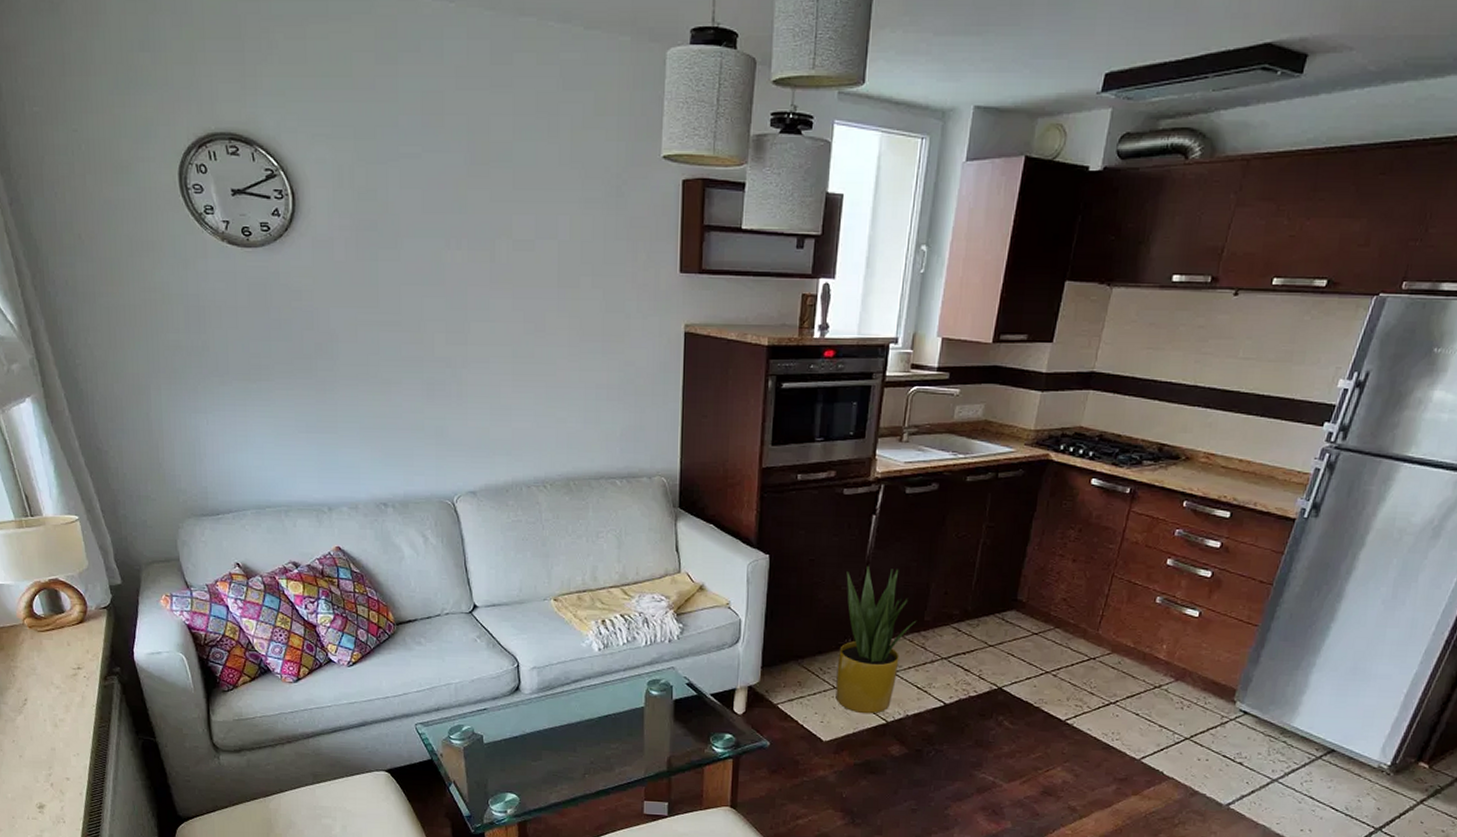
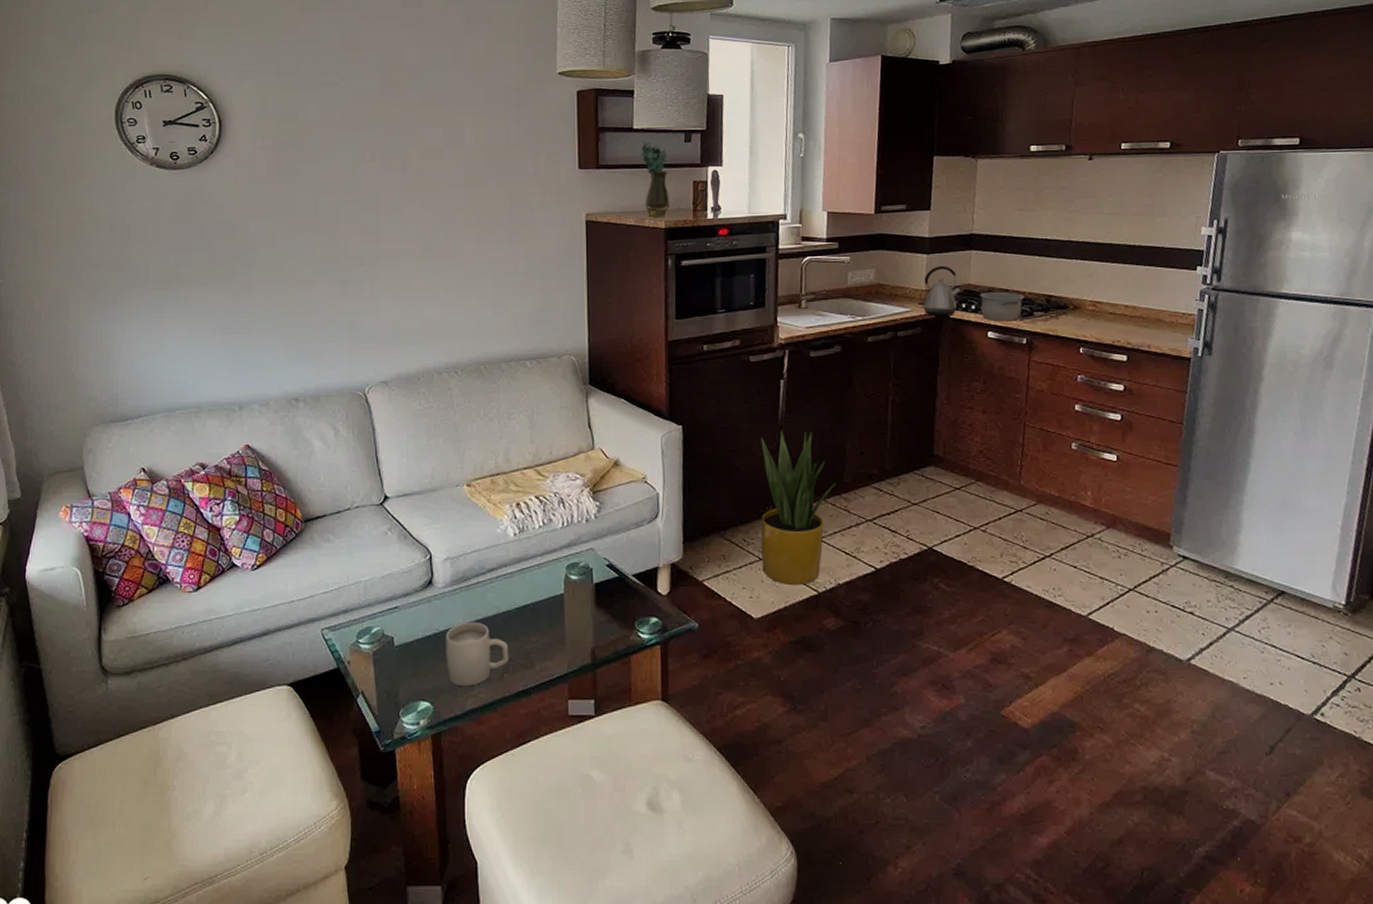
mug: none [532,726,591,784] -> present [446,621,509,687]
vase: none [747,244,776,334] -> present [640,141,671,218]
kettle: none [1027,405,1073,460] -> present [921,265,962,317]
cooking pot: none [1088,436,1136,469] -> present [980,291,1024,322]

